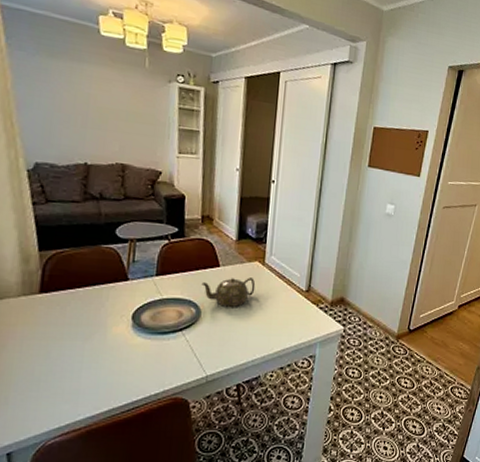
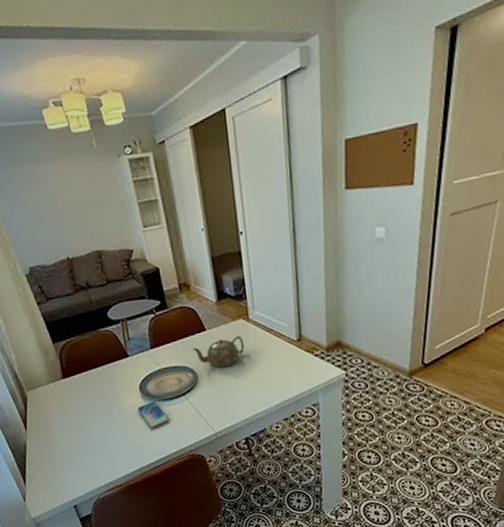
smartphone: none [123,332,159,365] -> present [137,400,170,430]

